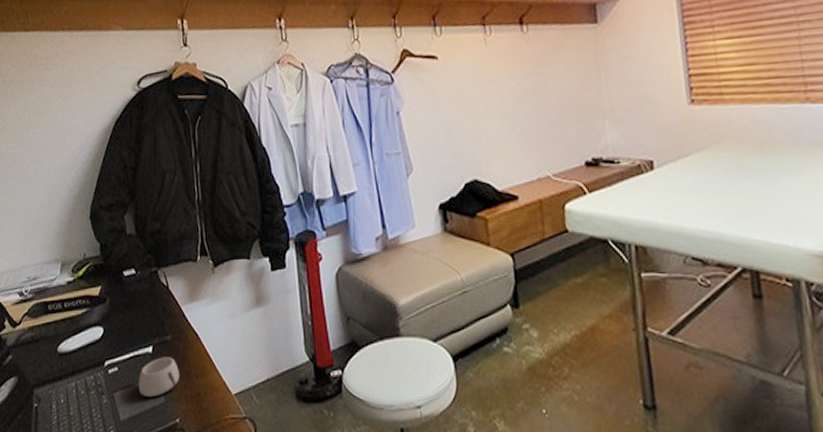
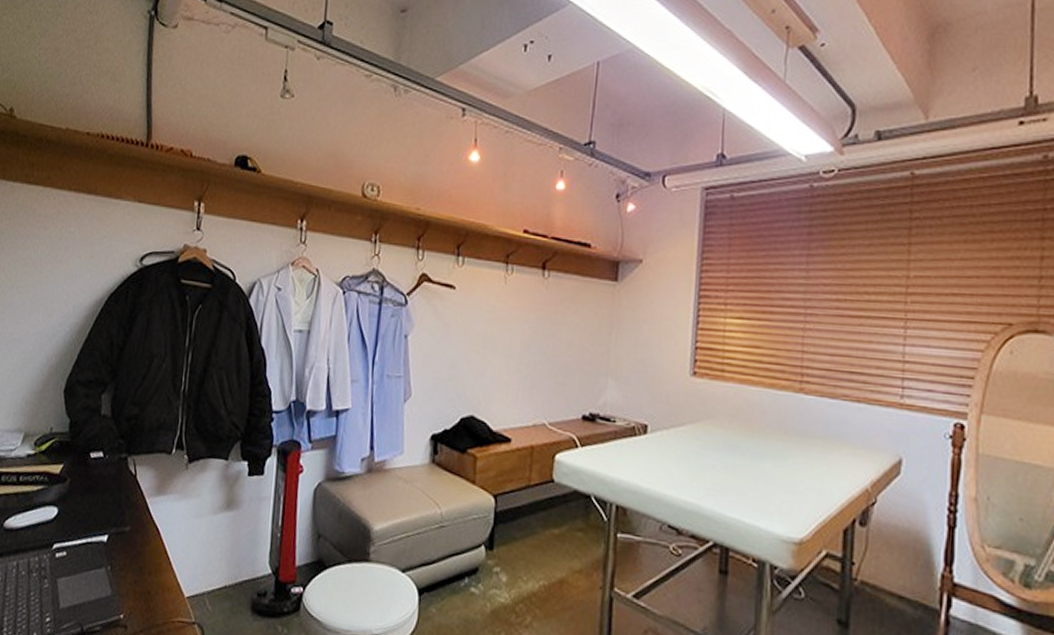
mug: present [138,357,180,397] -> none [85,548,132,589]

